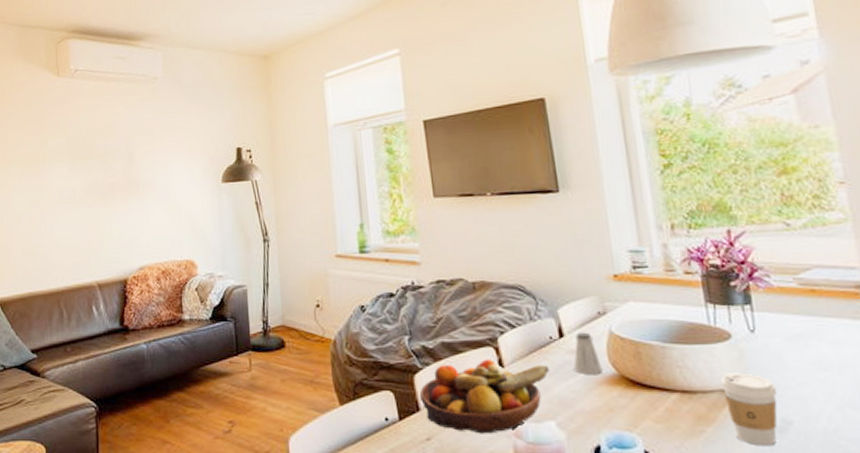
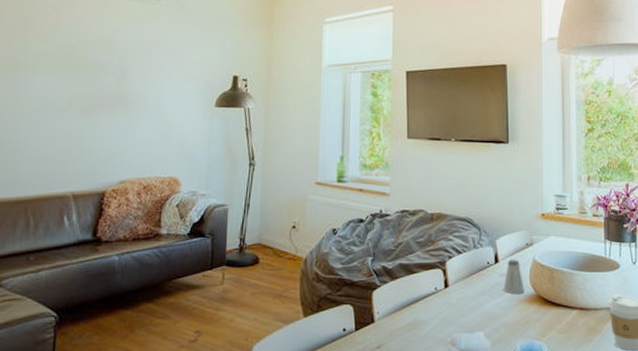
fruit bowl: present [420,359,549,434] -> none [376,279,484,343]

